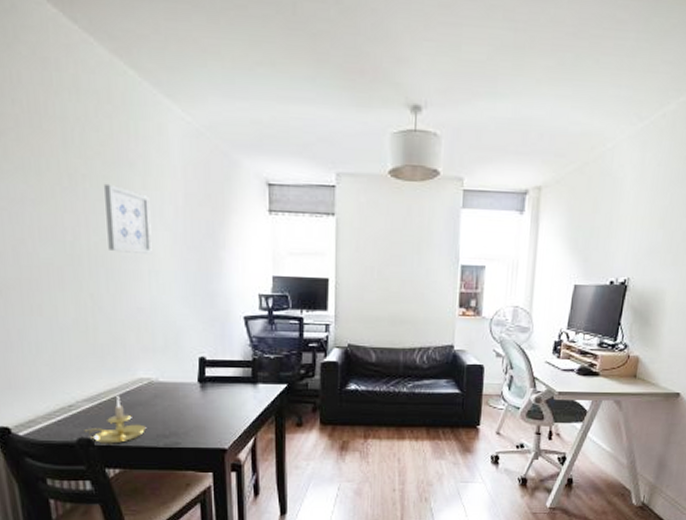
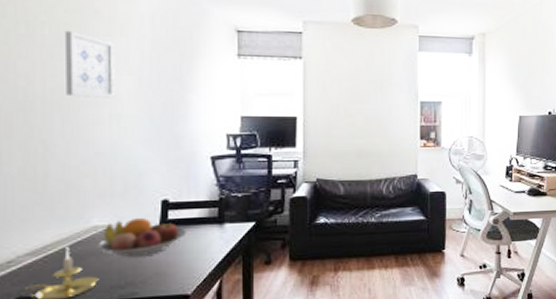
fruit bowl: none [143,374,223,410] -> present [97,218,187,258]

